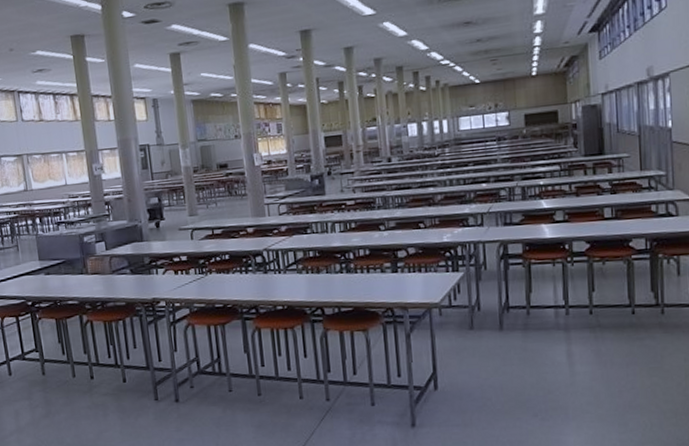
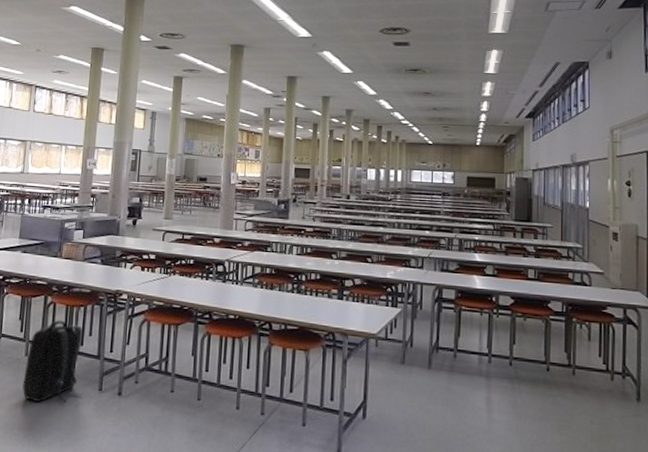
backpack: none [75,337,139,420] -> present [21,320,83,403]

